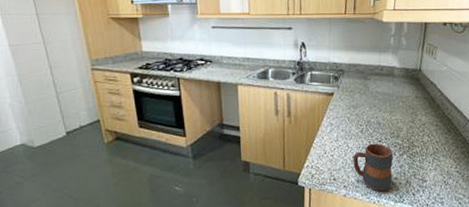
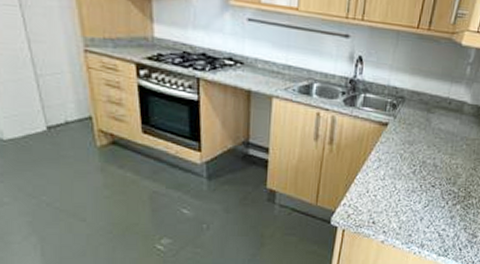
mug: present [353,143,393,192] -> none [398,187,446,243]

